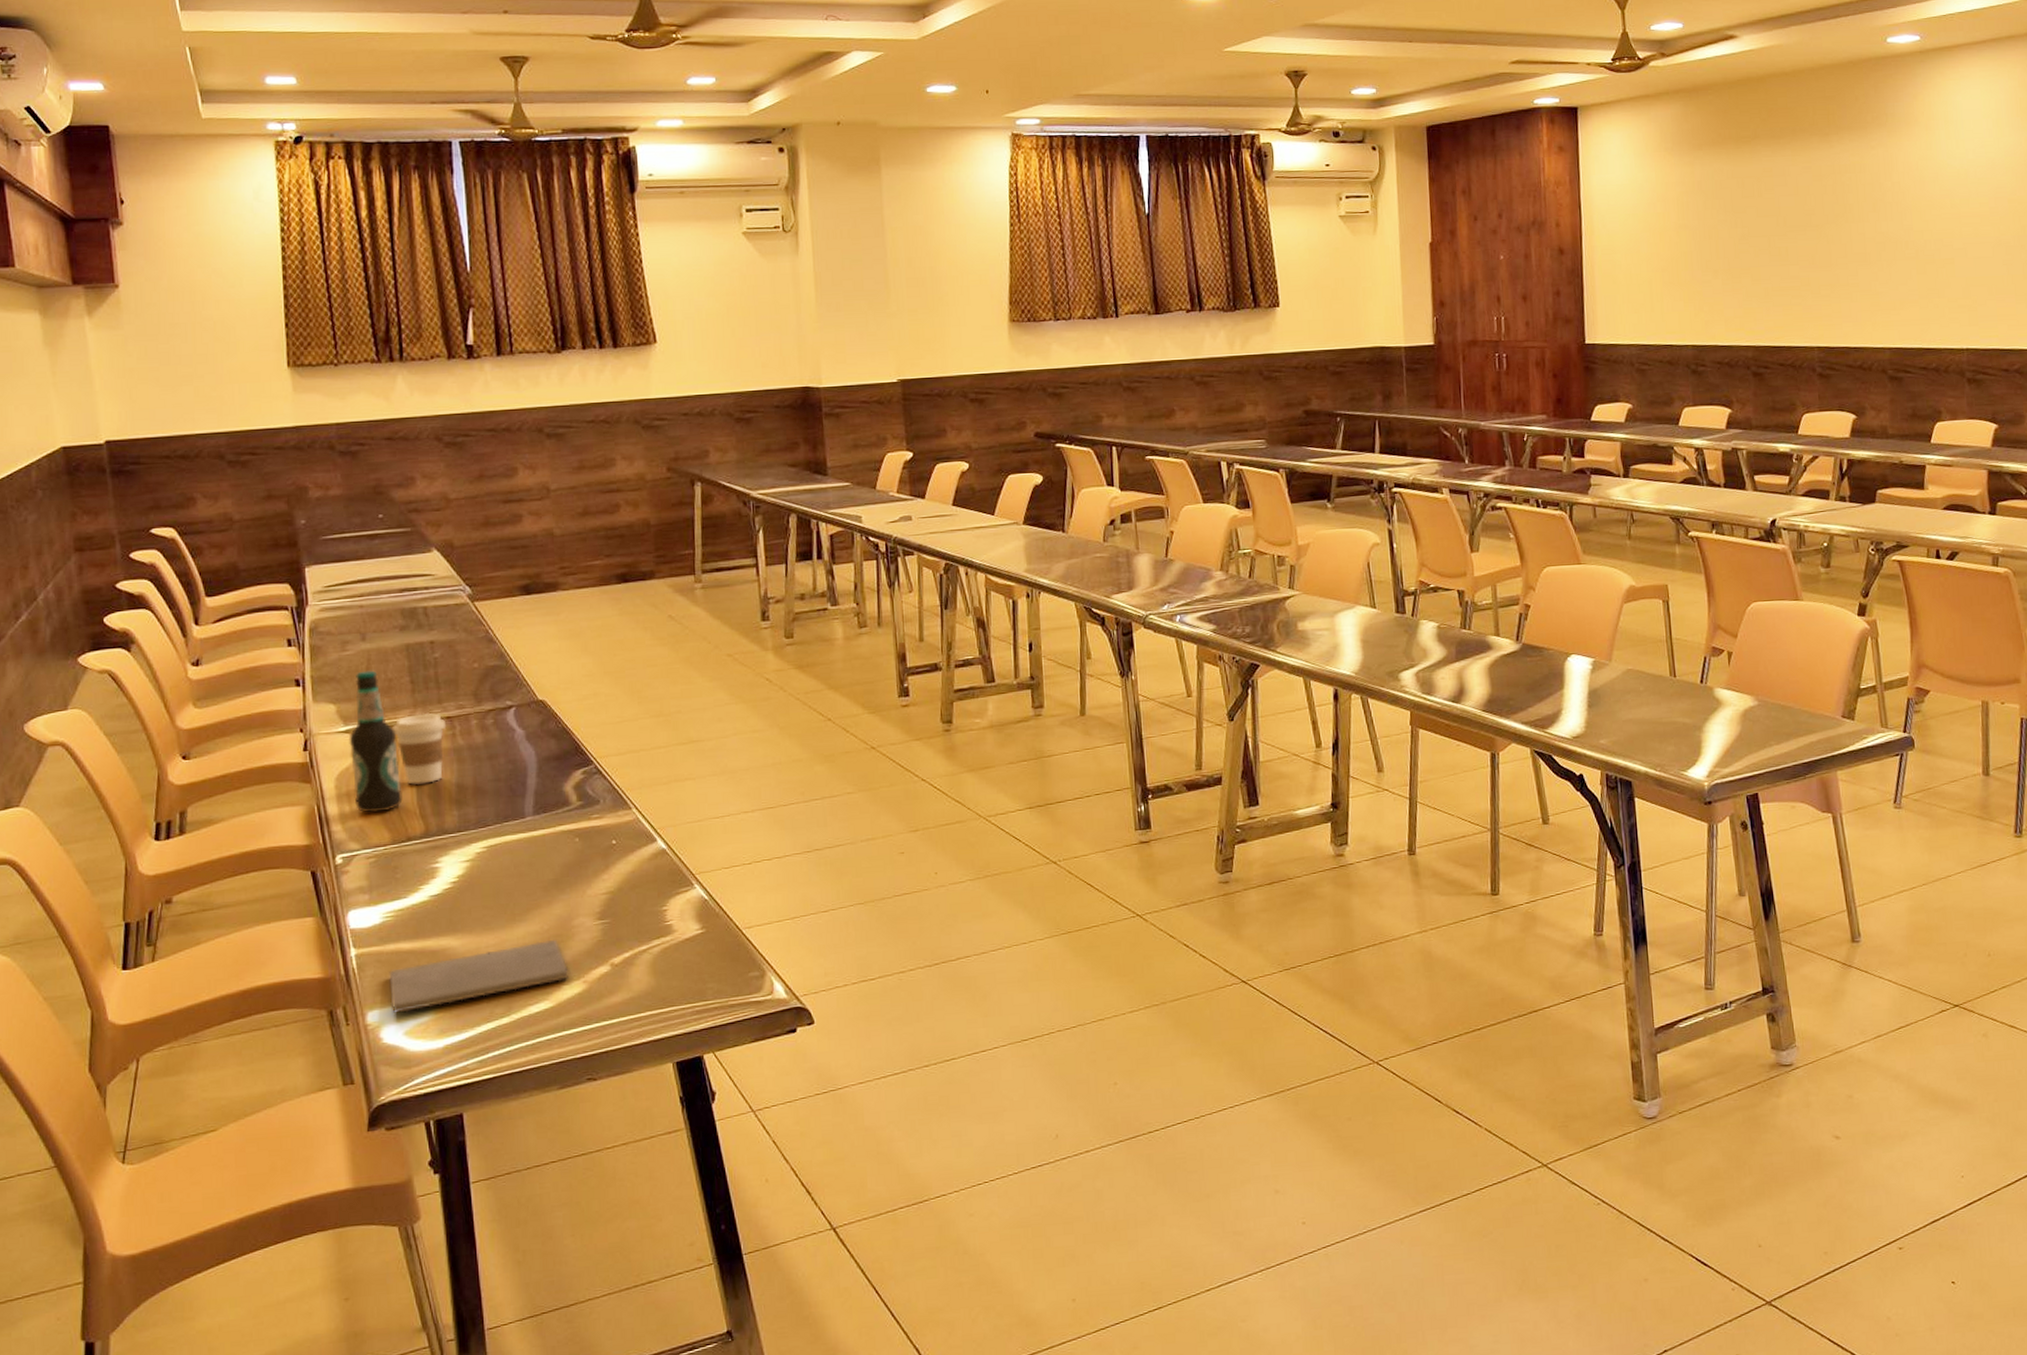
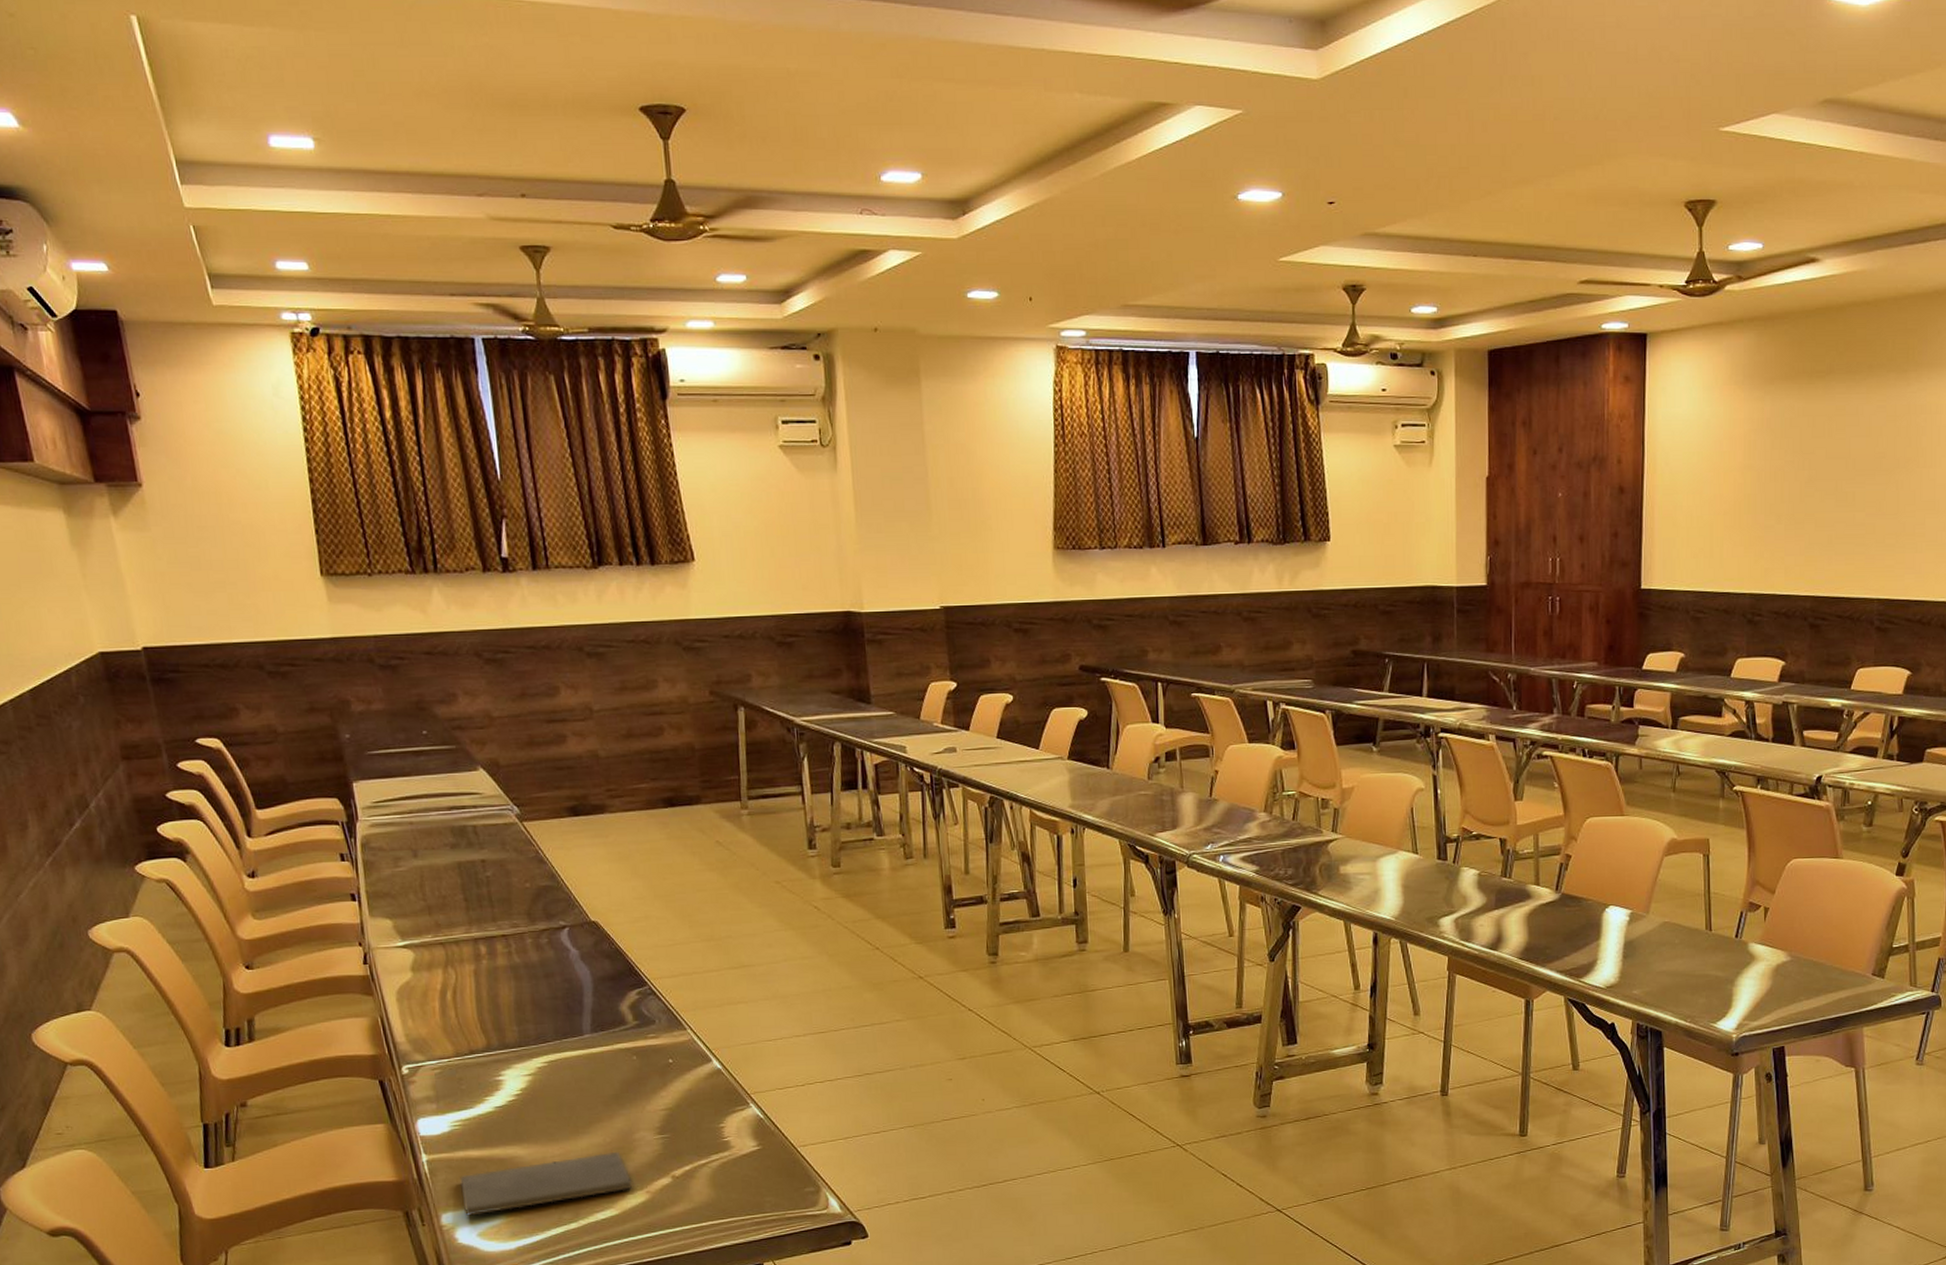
bottle: present [349,670,403,813] -> none [407,887,463,1026]
coffee cup: present [393,712,447,785] -> none [449,930,502,1000]

